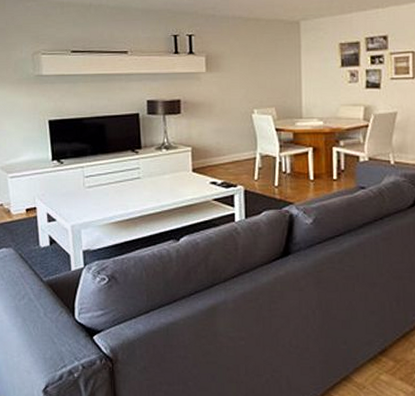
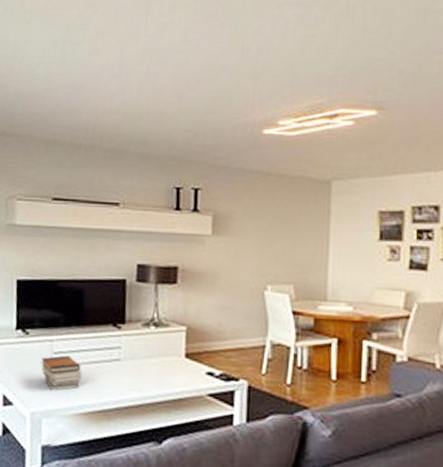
book stack: none [75,178,110,207] -> present [41,355,82,391]

